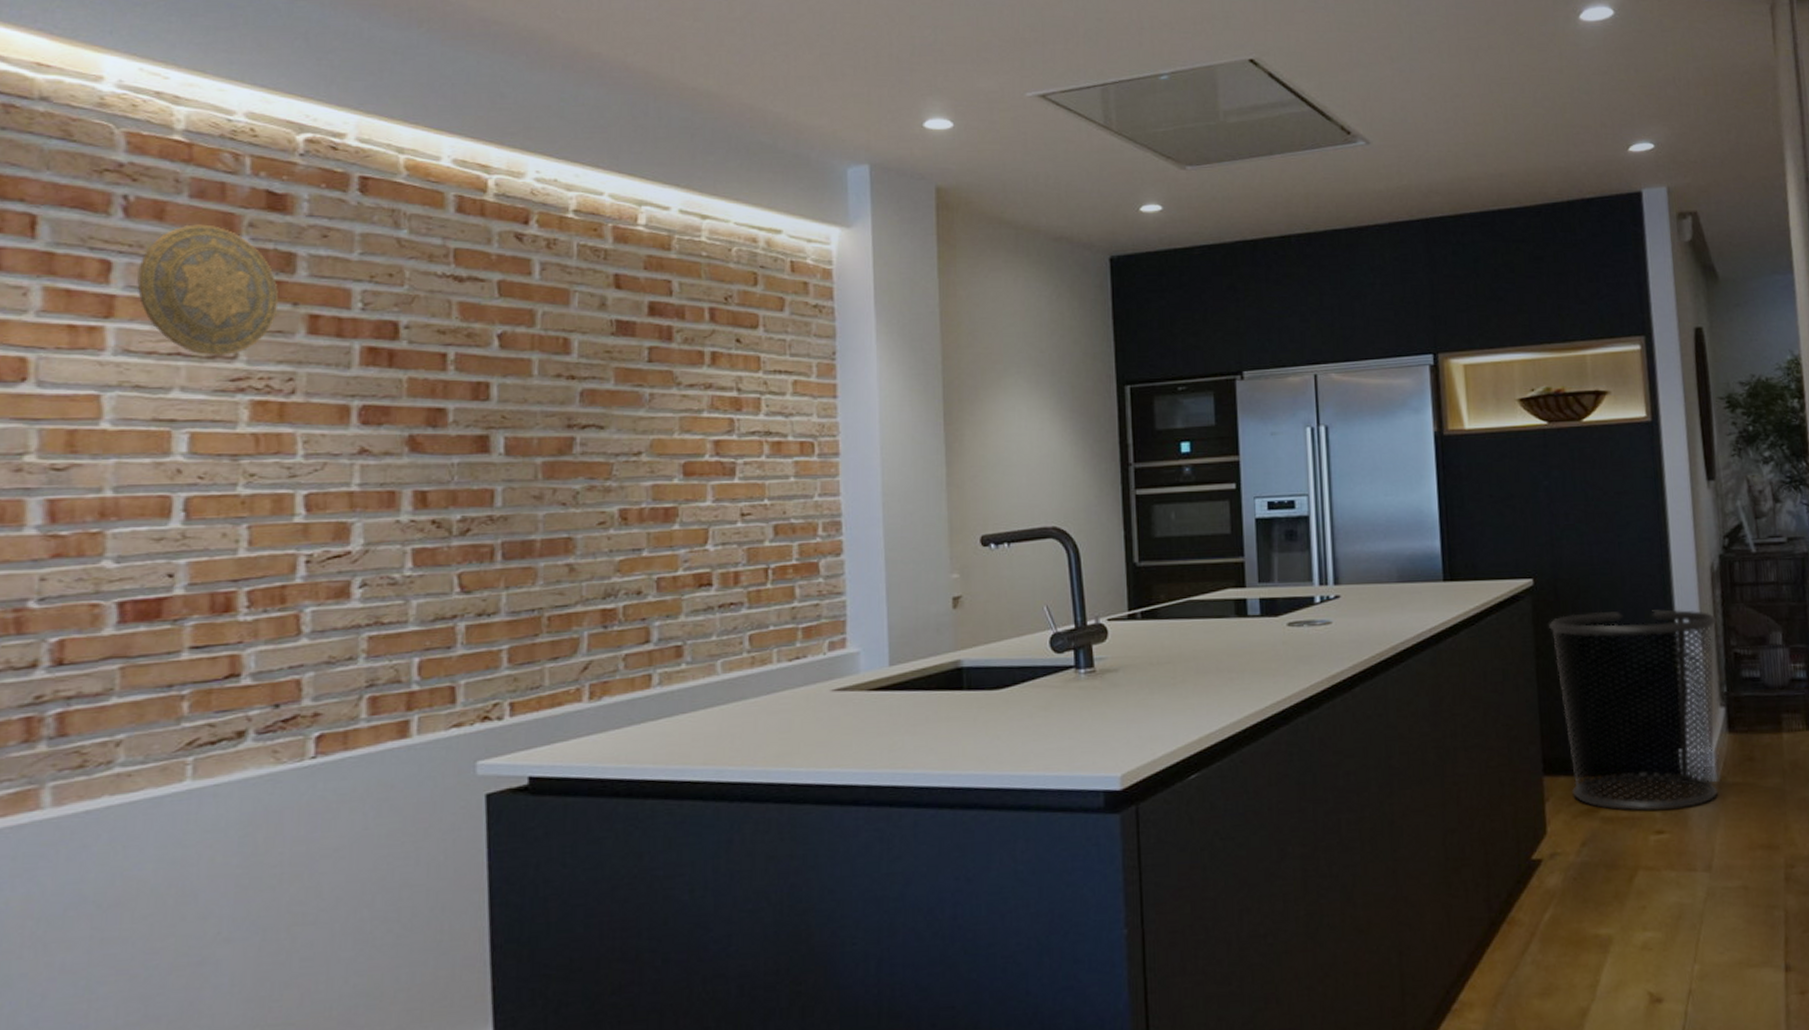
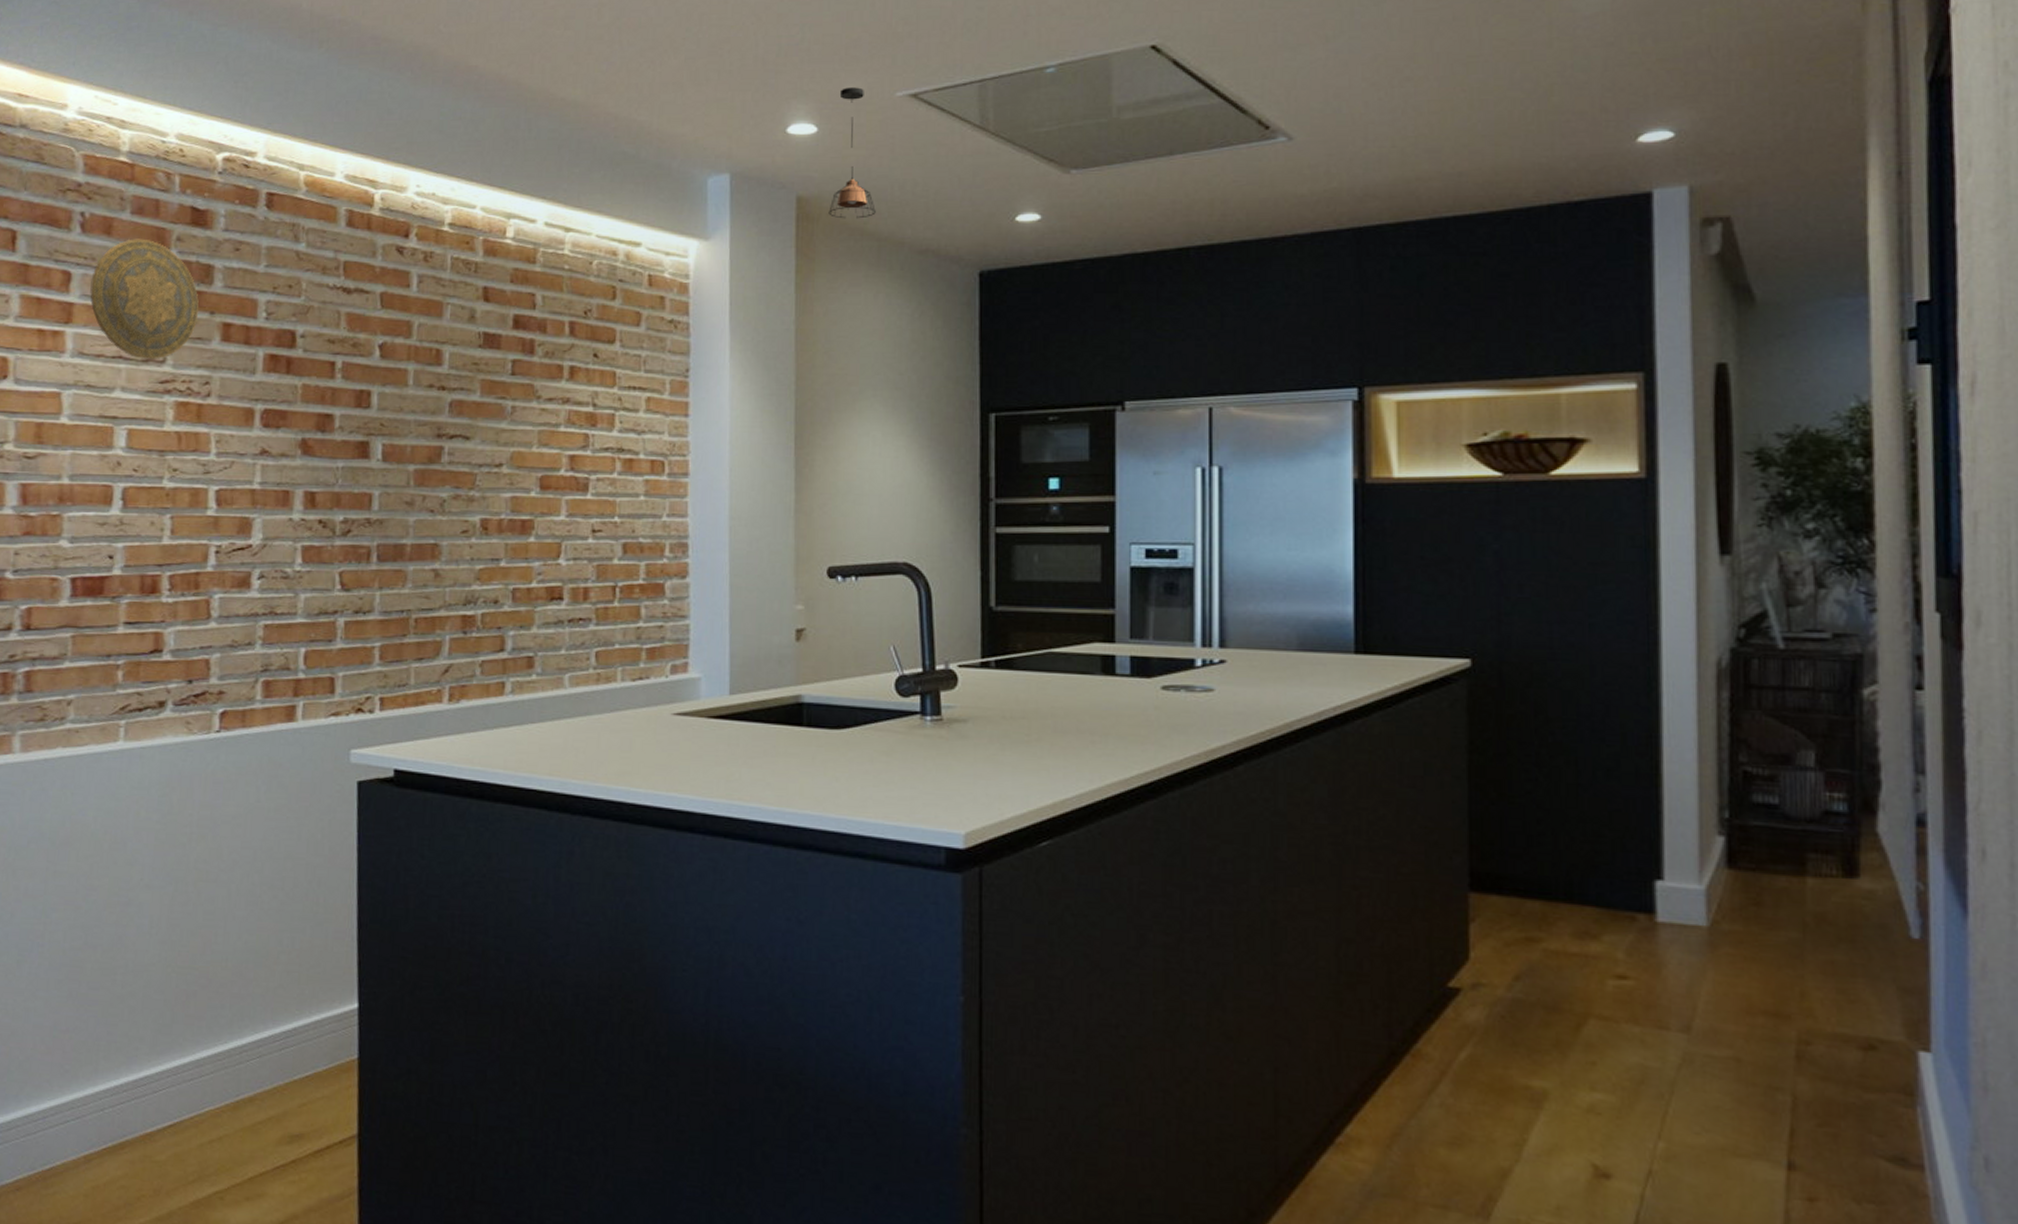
pendant light: none [967,87,1012,208] -> present [828,87,876,219]
waste bin: present [1549,609,1718,811] -> none [1488,704,1721,954]

